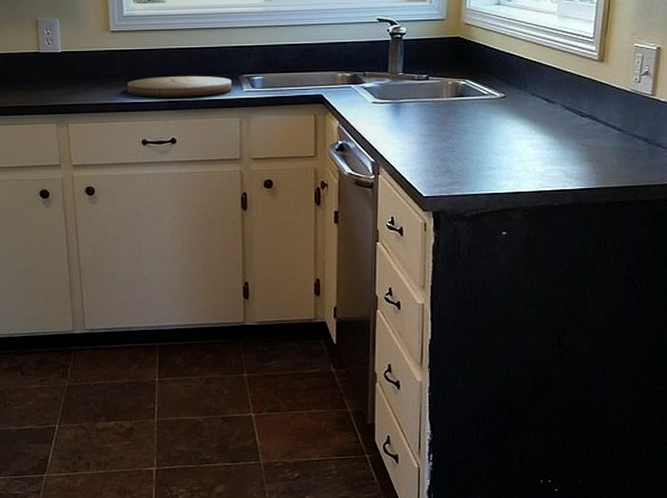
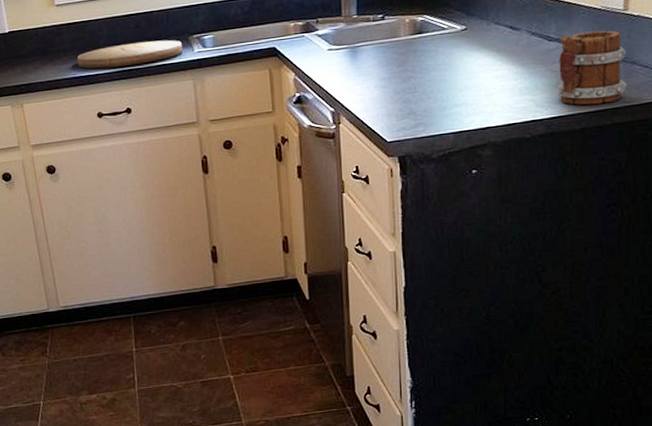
mug: none [586,111,652,181] -> present [557,30,627,105]

